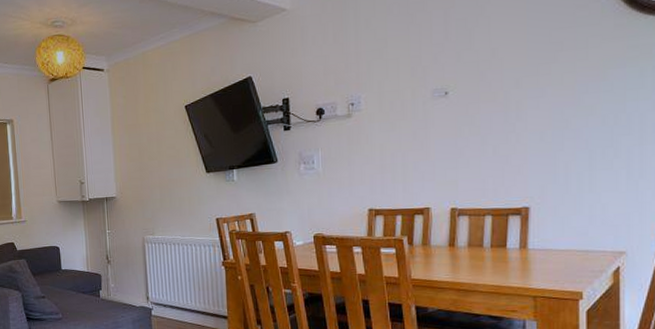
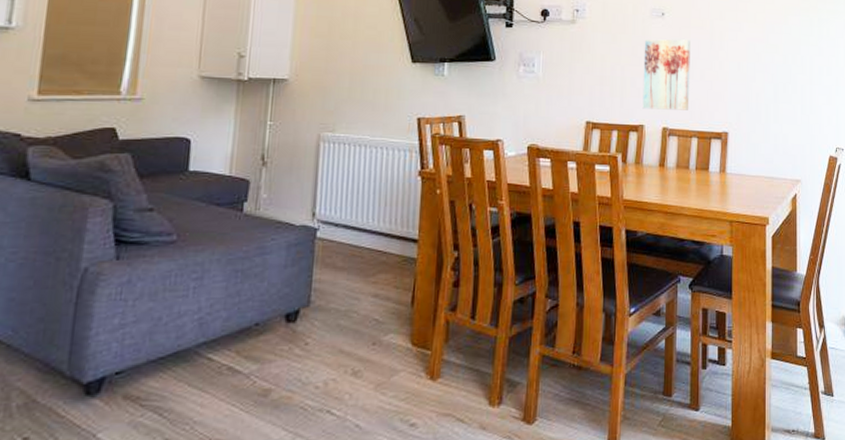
wall art: none [426,116,481,192] -> present [642,39,691,110]

